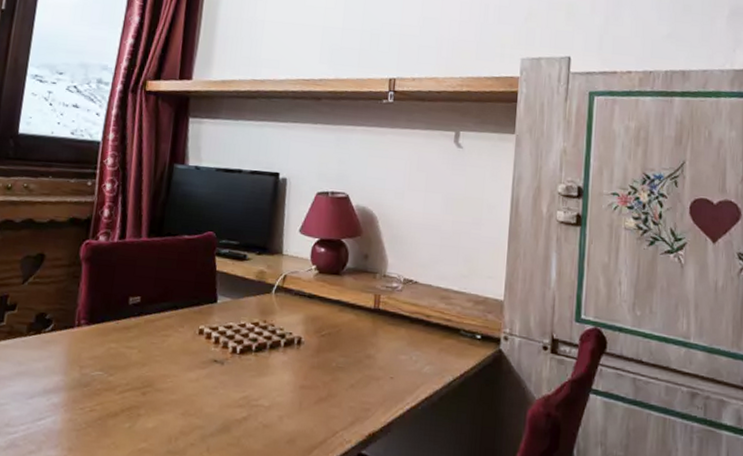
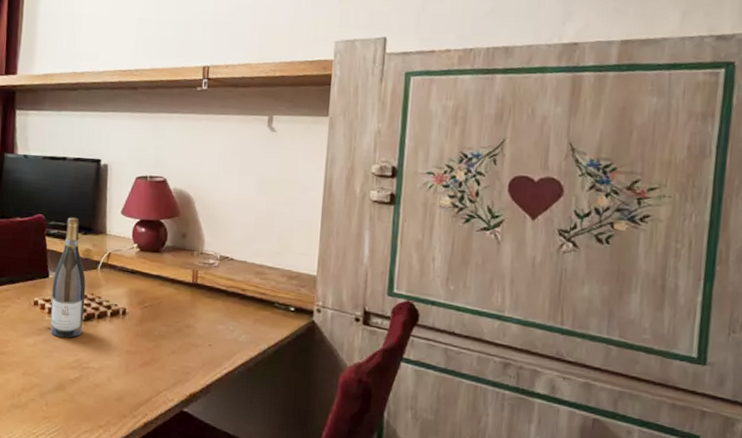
wine bottle: none [215,235,259,372] -> present [50,217,86,338]

